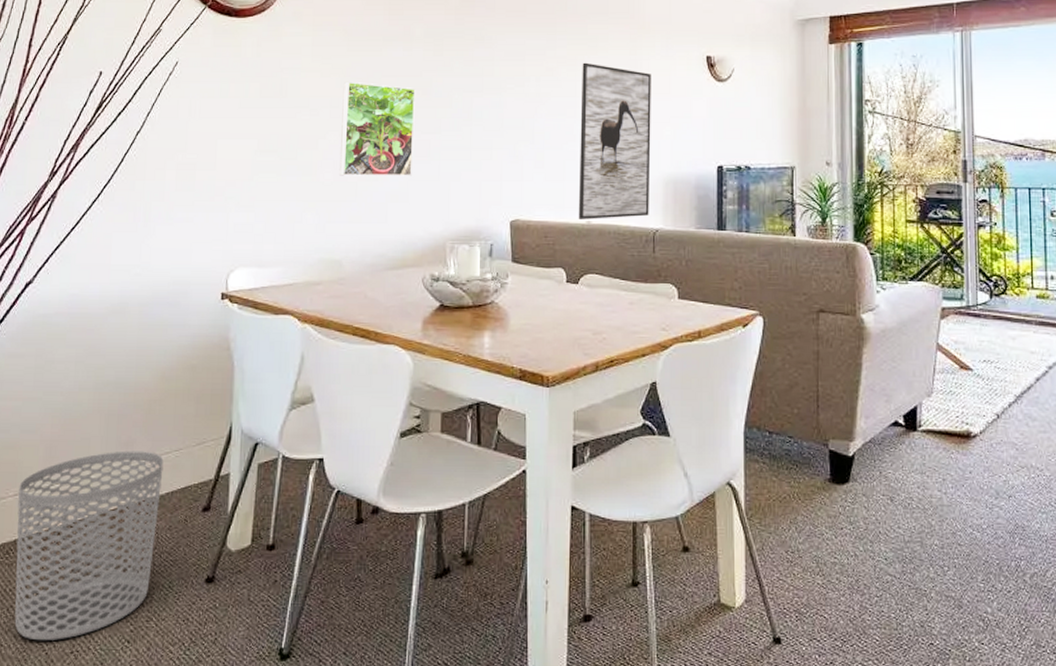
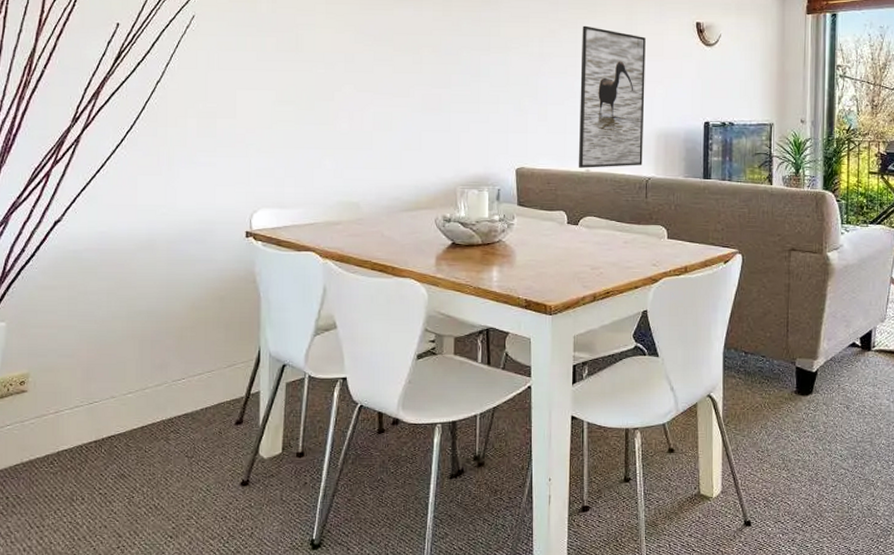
waste bin: present [14,451,164,641] -> none [59,372,197,539]
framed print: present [339,81,415,176] -> none [355,38,426,127]

